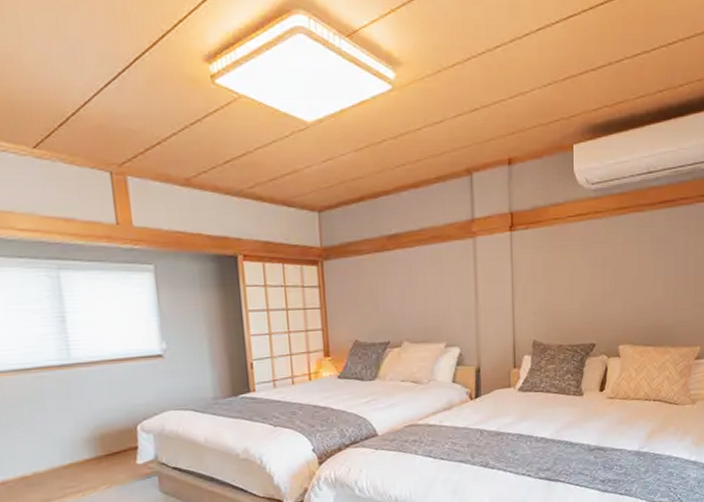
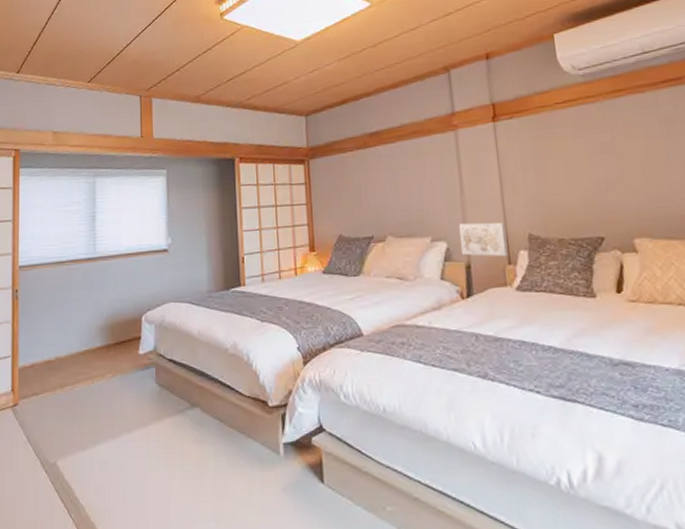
wall art: none [472,329,514,361] -> present [459,222,508,257]

